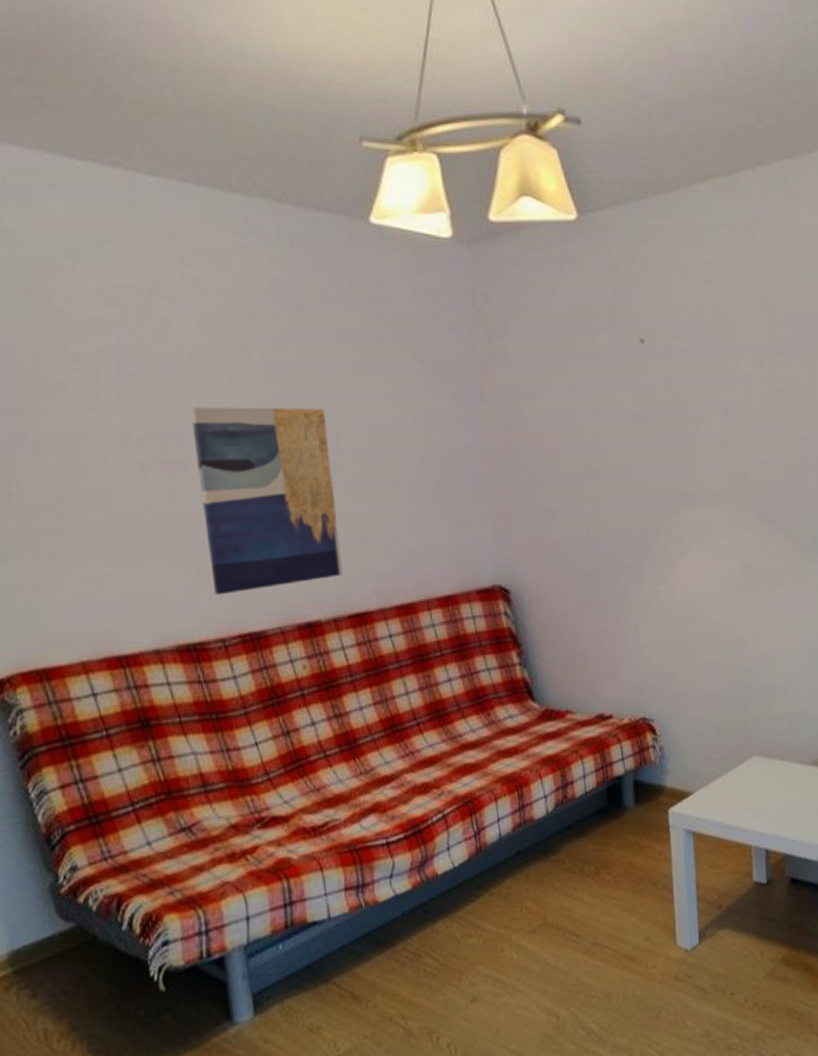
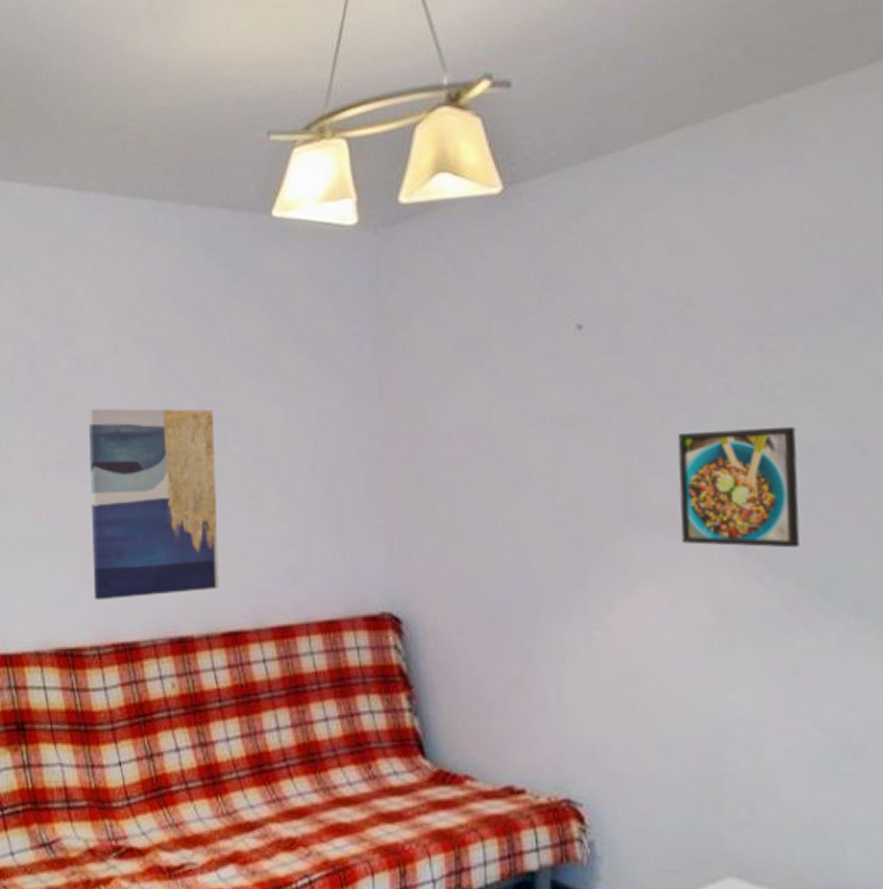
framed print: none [715,423,797,515] -> present [677,426,800,548]

